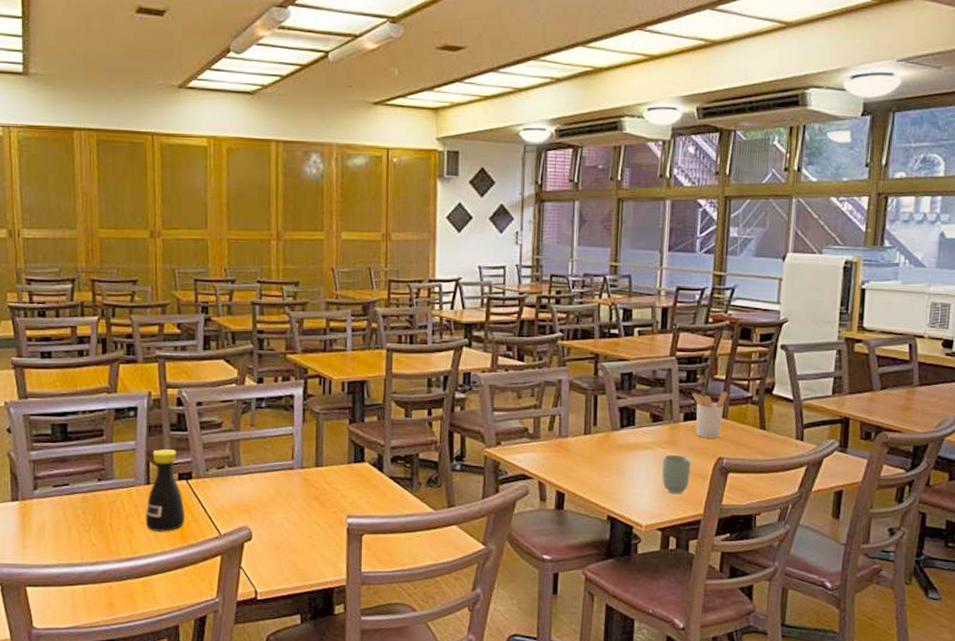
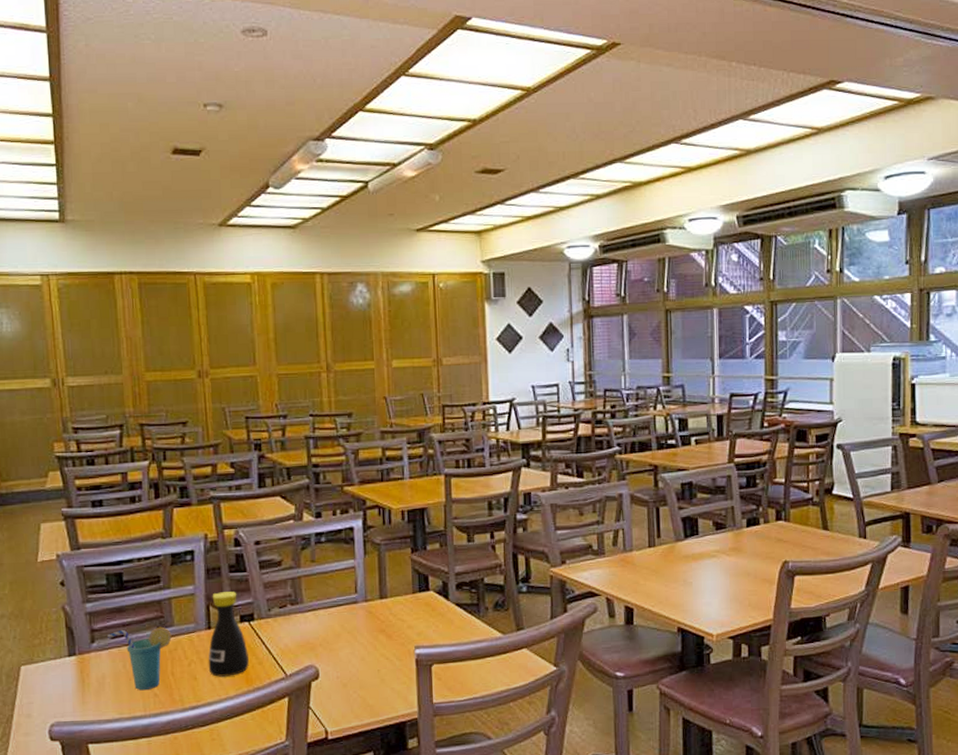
cup: none [50,478,112,539] -> present [108,626,172,691]
cup: present [662,454,691,493] -> none [729,561,757,600]
utensil holder: present [692,391,728,438] -> none [753,494,788,543]

